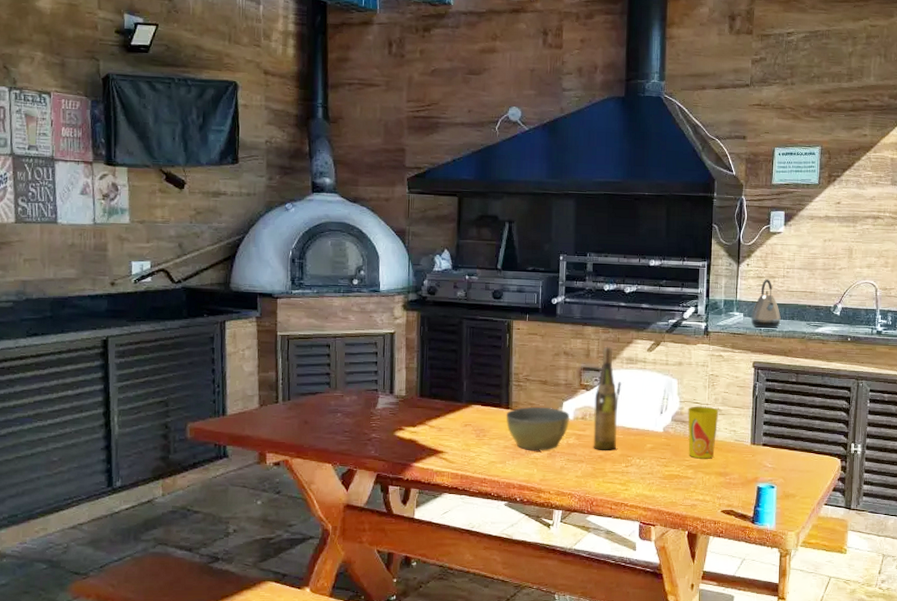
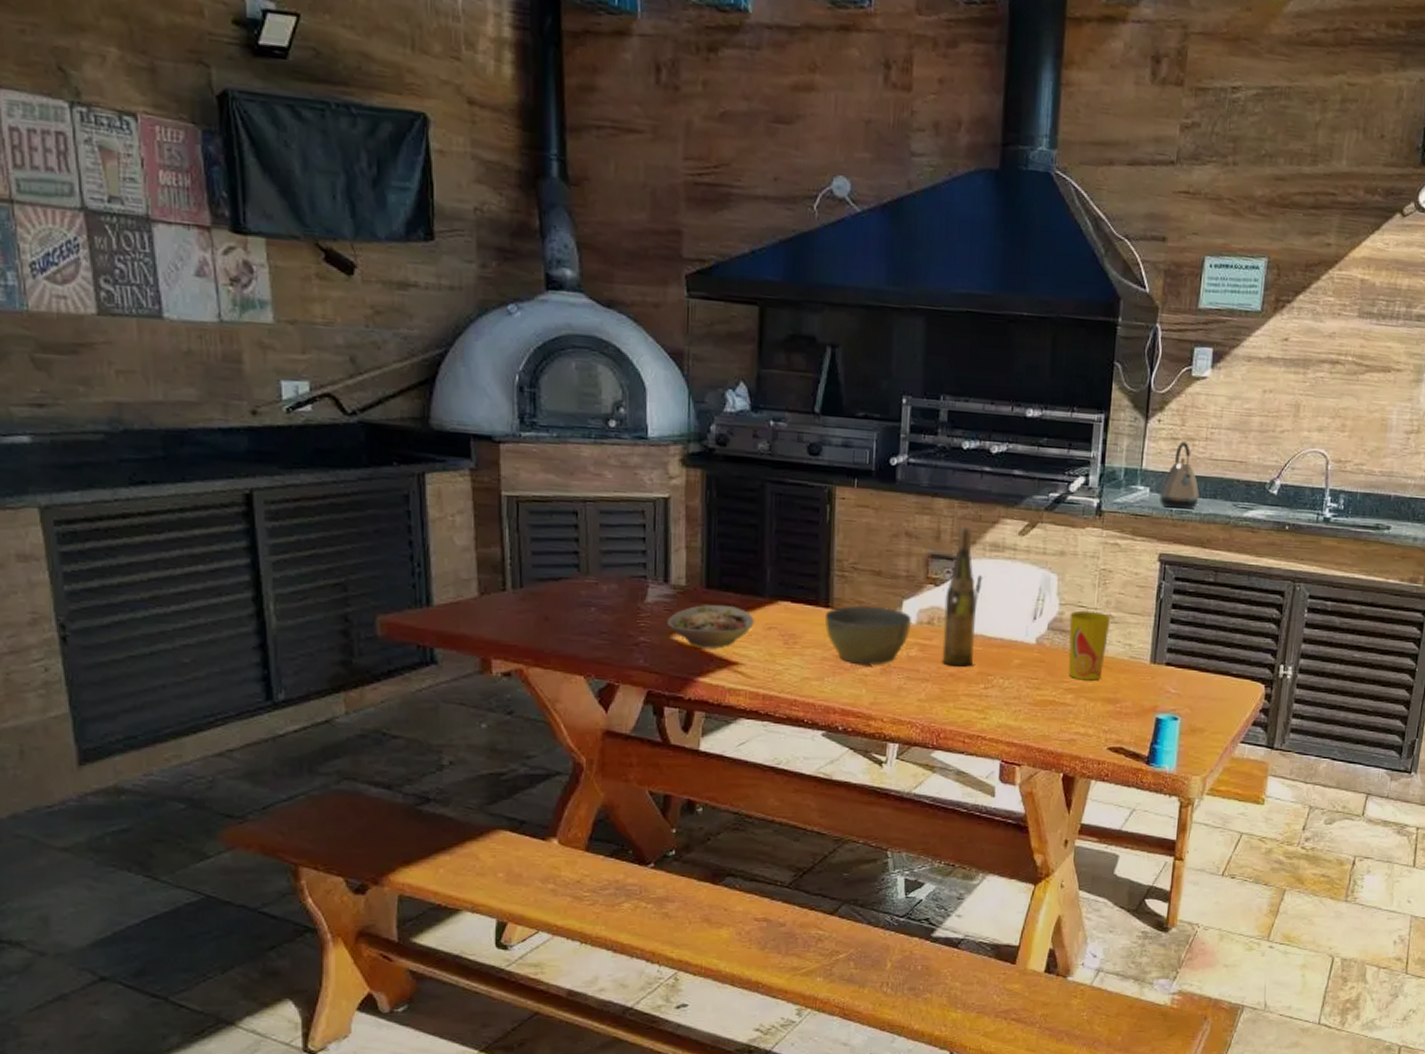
salad: none [392,409,455,441] -> present [668,605,754,649]

